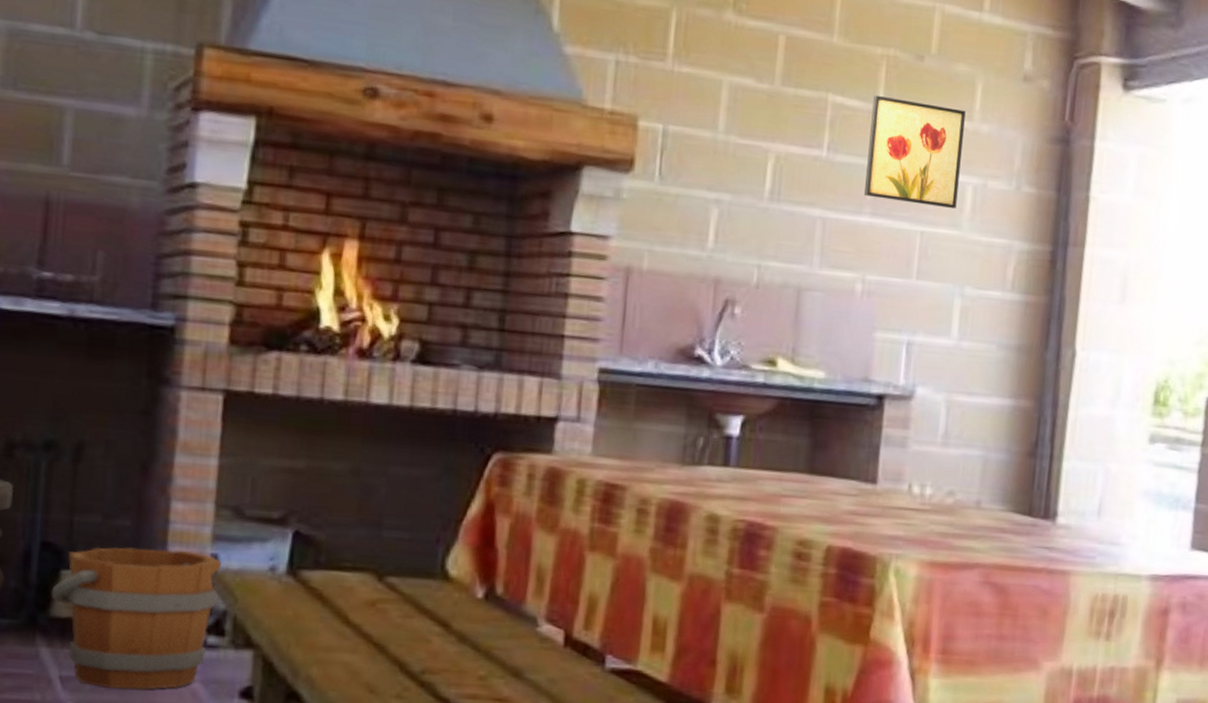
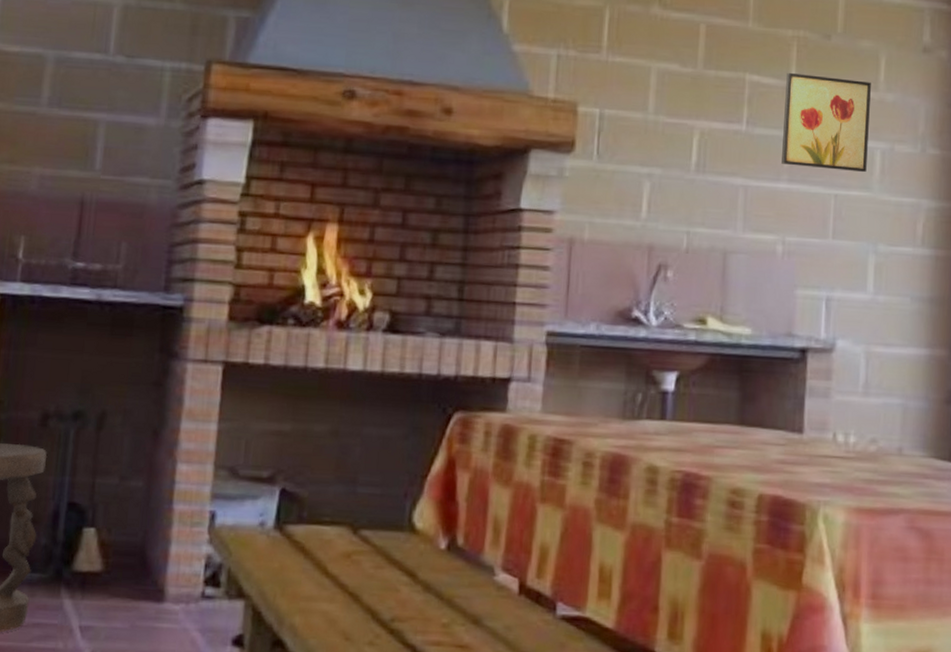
bucket: present [51,547,223,690] -> none [74,506,219,638]

